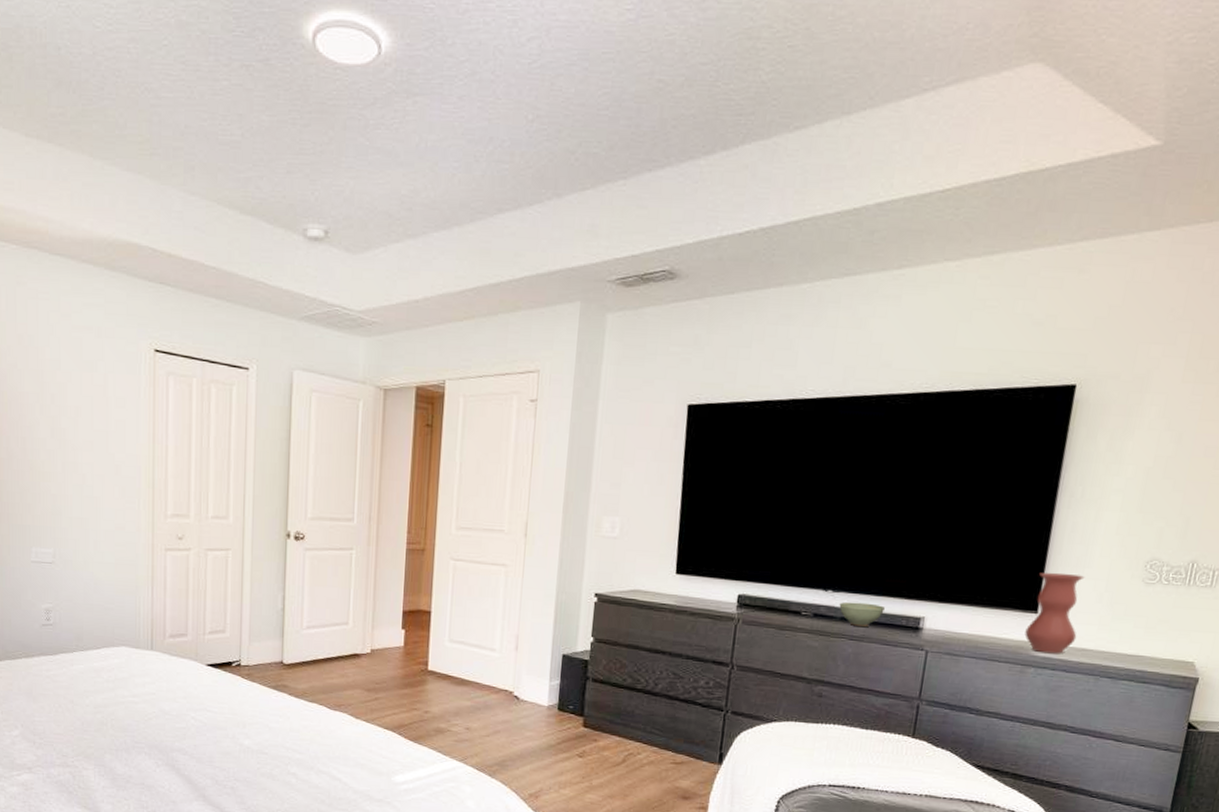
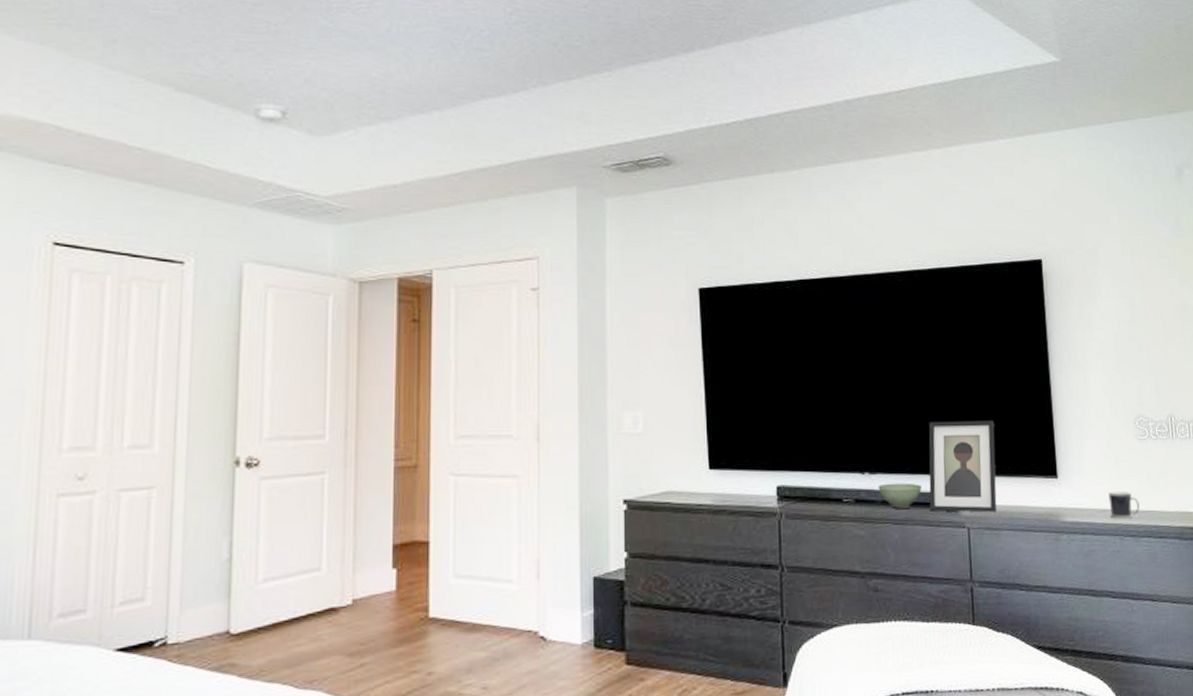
picture frame: none [889,547,979,640] -> present [928,421,997,513]
vase: present [1025,572,1085,654] -> none [1051,435,1096,518]
mug: none [1090,632,1128,661] -> present [1108,490,1140,519]

